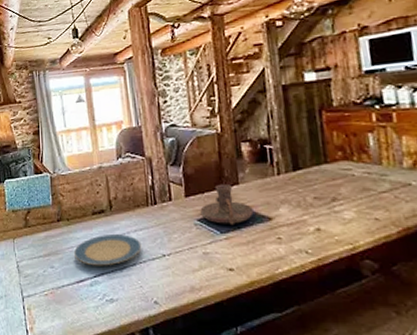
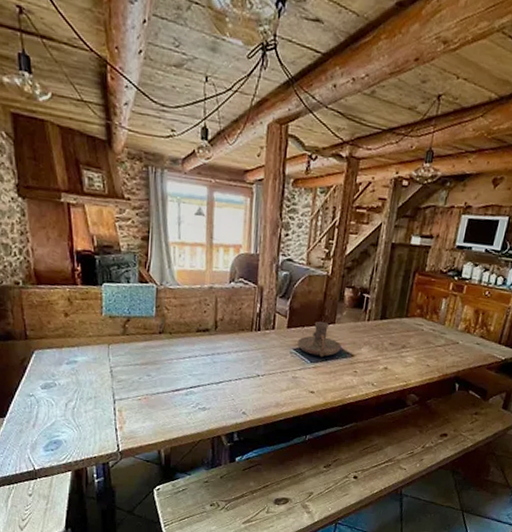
plate: present [73,233,142,266] -> none [172,351,240,379]

